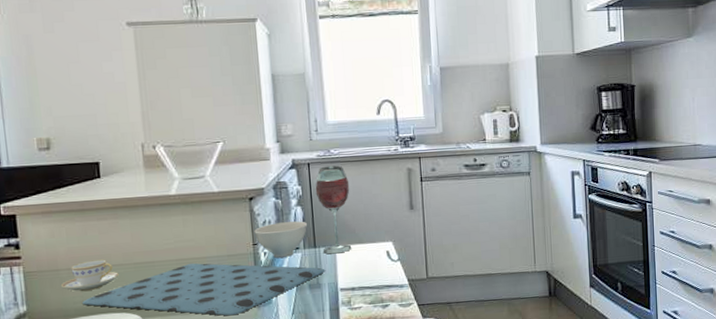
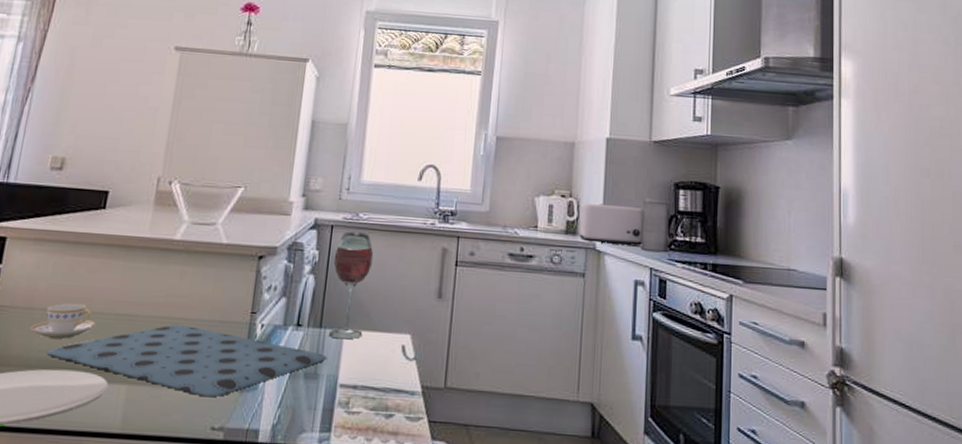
bowl: present [254,221,308,258] -> none [256,290,318,334]
toaster: none [521,111,576,146] -> present [580,202,645,247]
canister: none [572,101,597,147] -> present [640,197,671,253]

